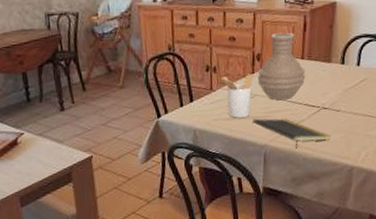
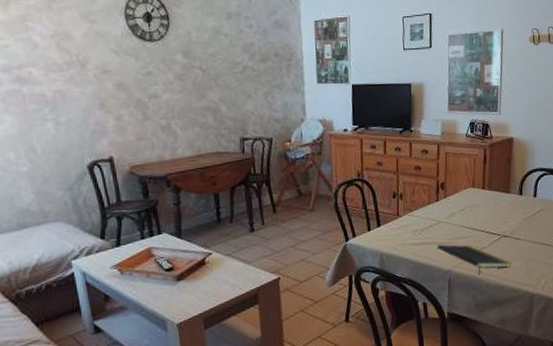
utensil holder: present [221,74,254,118] -> none [407,201,438,244]
vase: present [257,32,306,101] -> none [441,164,487,228]

